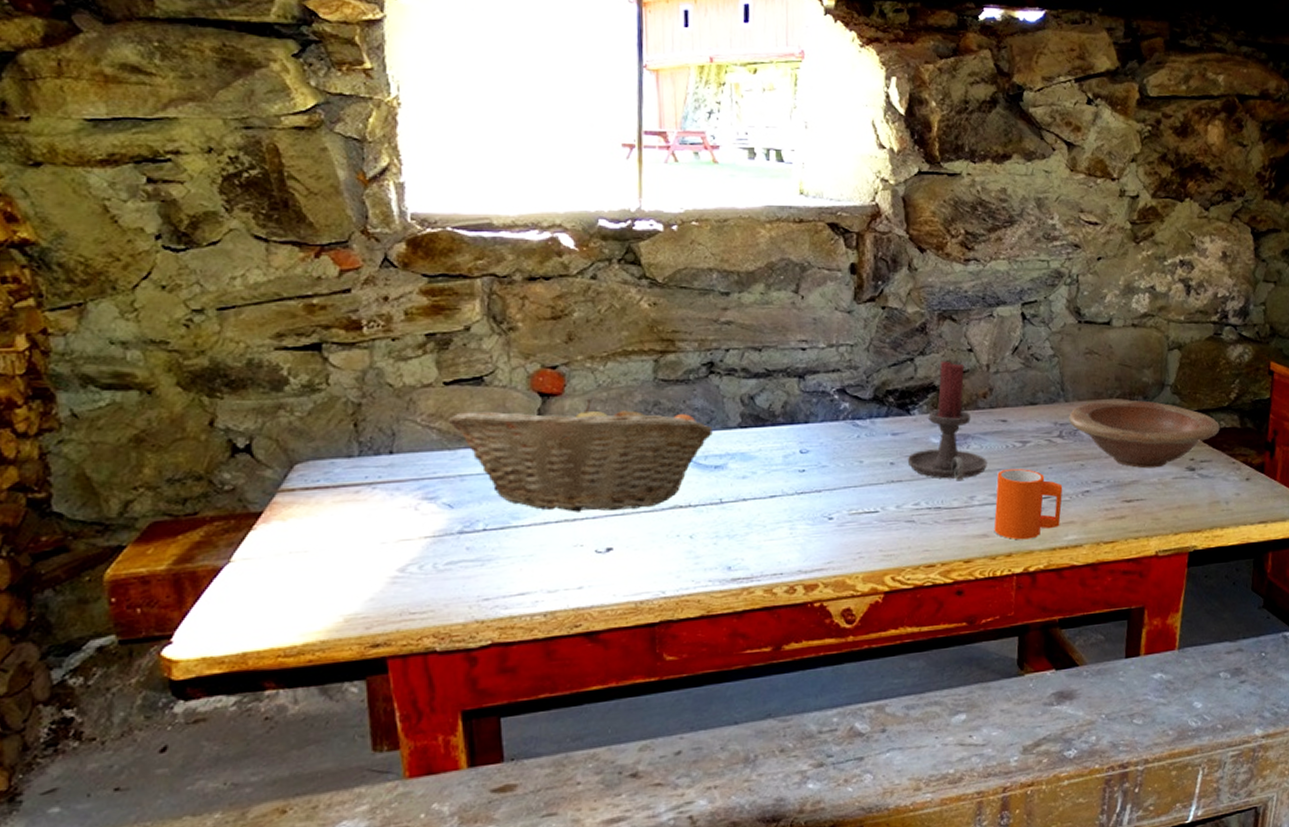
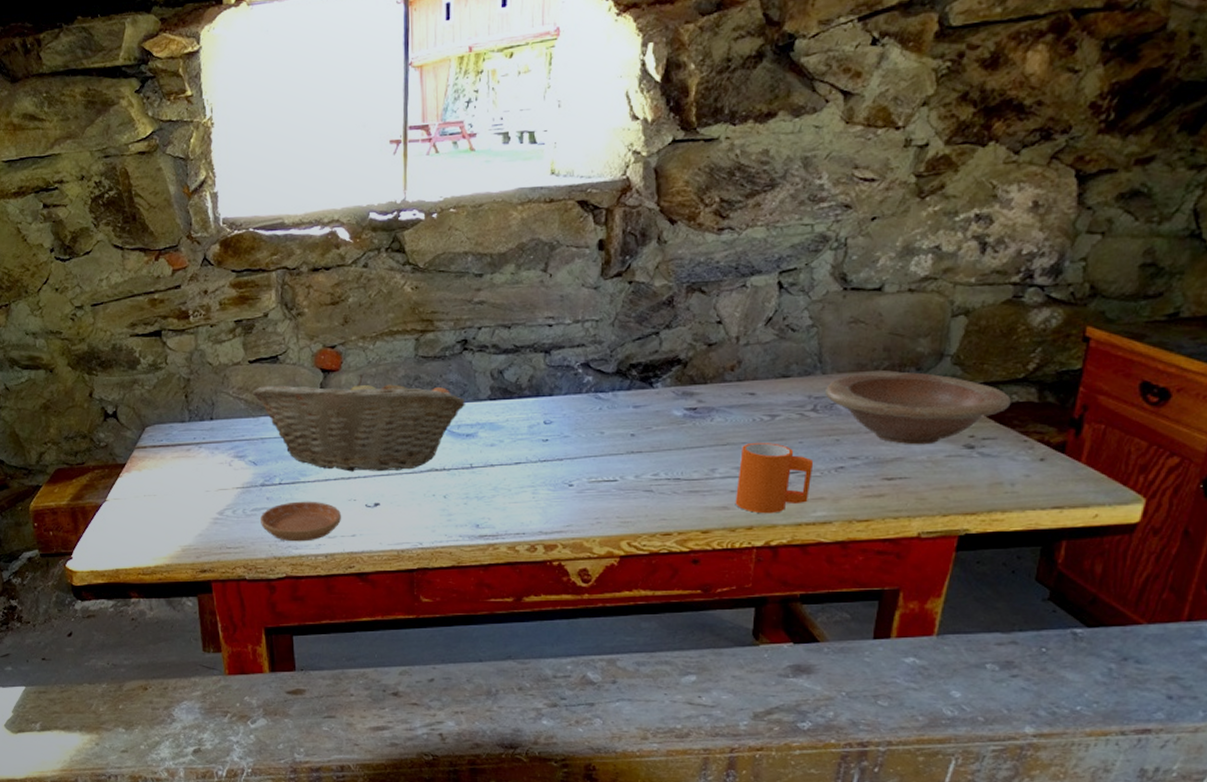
saucer: none [457,549,564,601] -> present [260,501,341,542]
candle holder: present [907,360,987,481] -> none [648,333,731,454]

